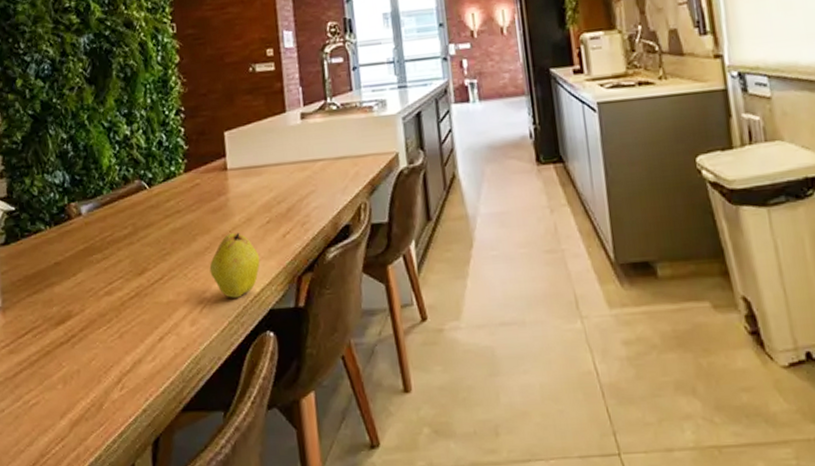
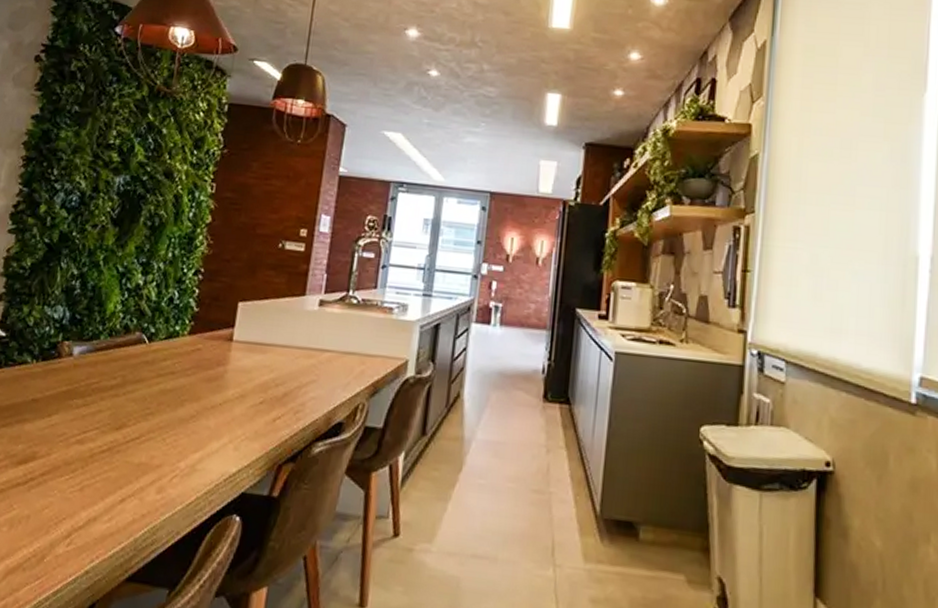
fruit: present [209,233,260,298] -> none [189,406,245,474]

